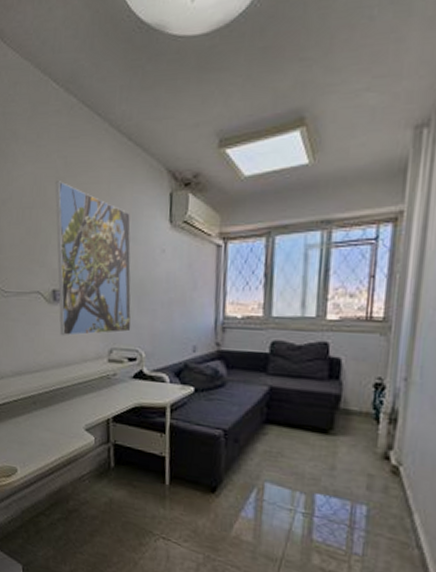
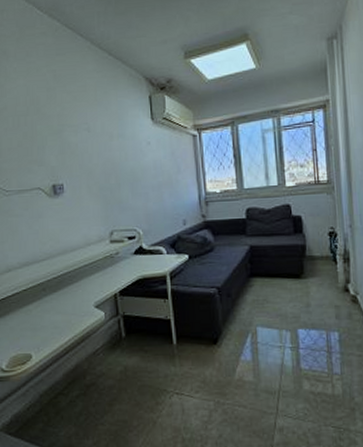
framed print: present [55,181,132,336] -> none [46,91,128,225]

